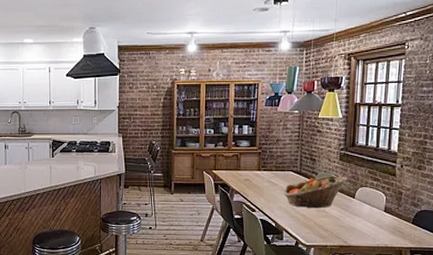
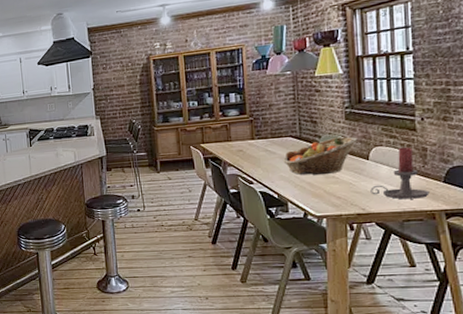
candle holder: none [353,189,400,236] -> present [370,147,430,200]

